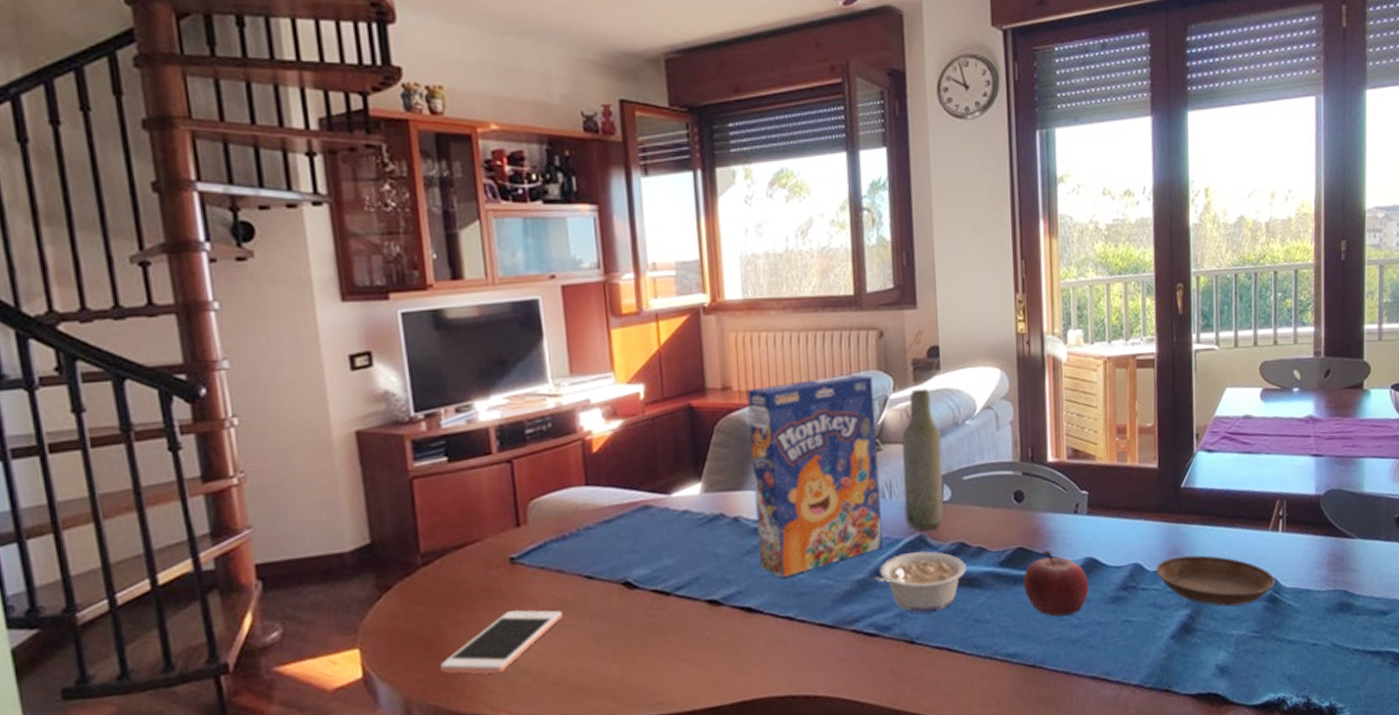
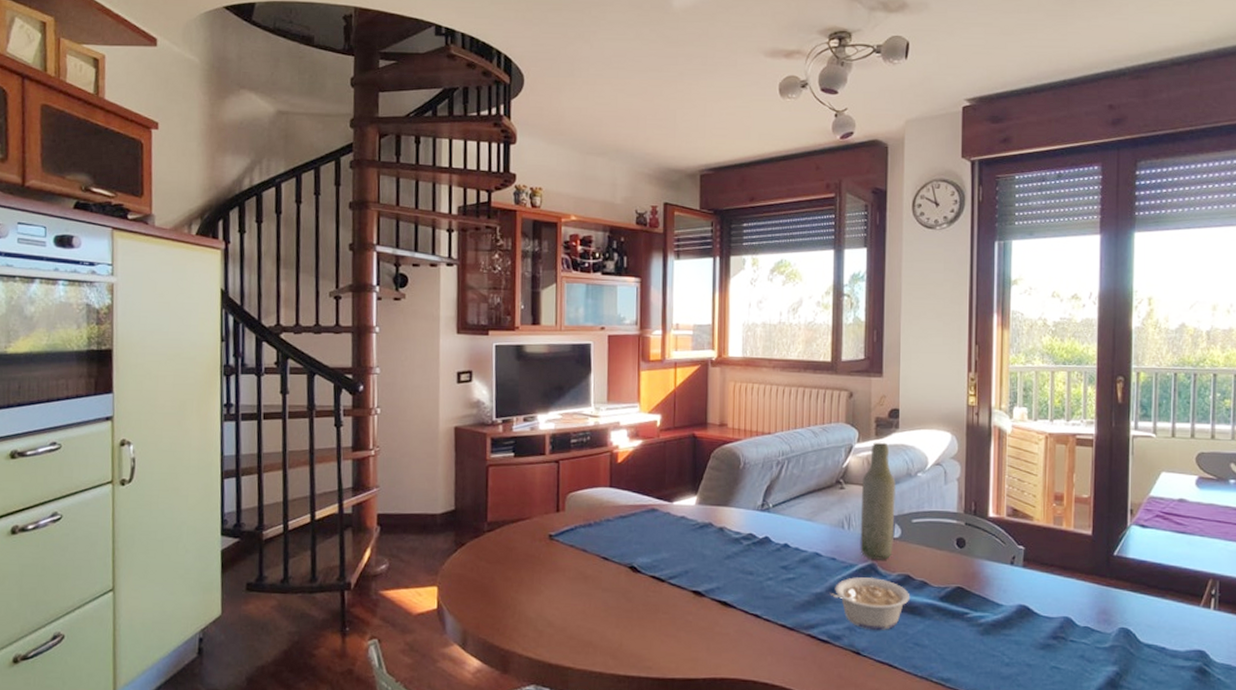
cell phone: present [441,610,563,674] -> none [491,576,583,623]
cereal box: present [747,375,883,578] -> none [737,424,842,582]
fruit: present [1024,549,1089,617] -> none [961,592,1020,653]
saucer: present [1156,555,1275,607] -> none [1086,617,1205,672]

